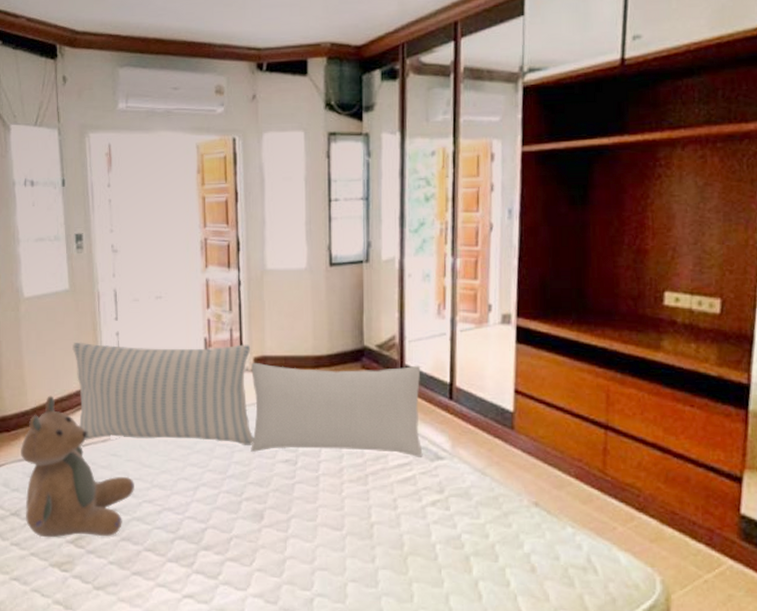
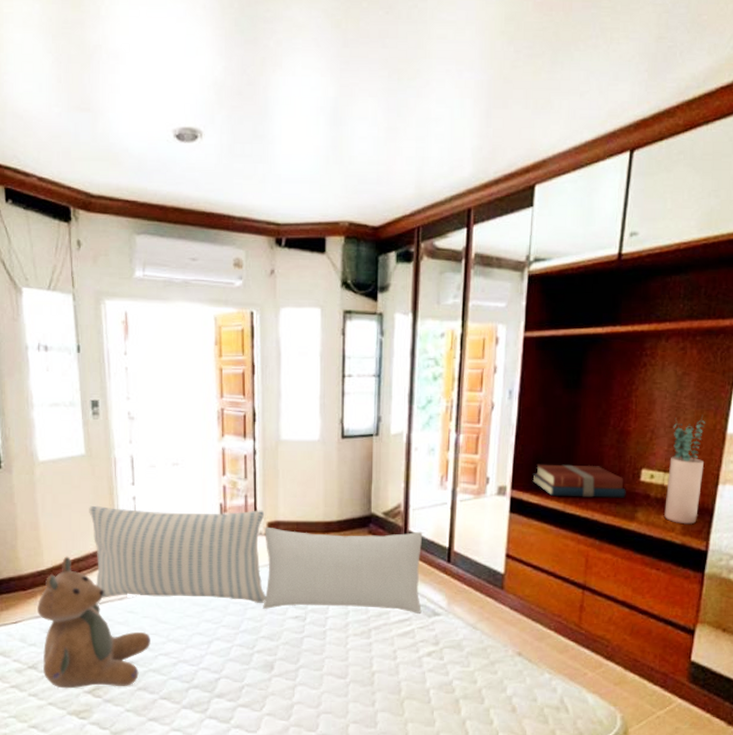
books: none [539,288,648,325] -> present [532,464,626,498]
vase: none [694,229,738,354] -> present [664,414,706,525]

